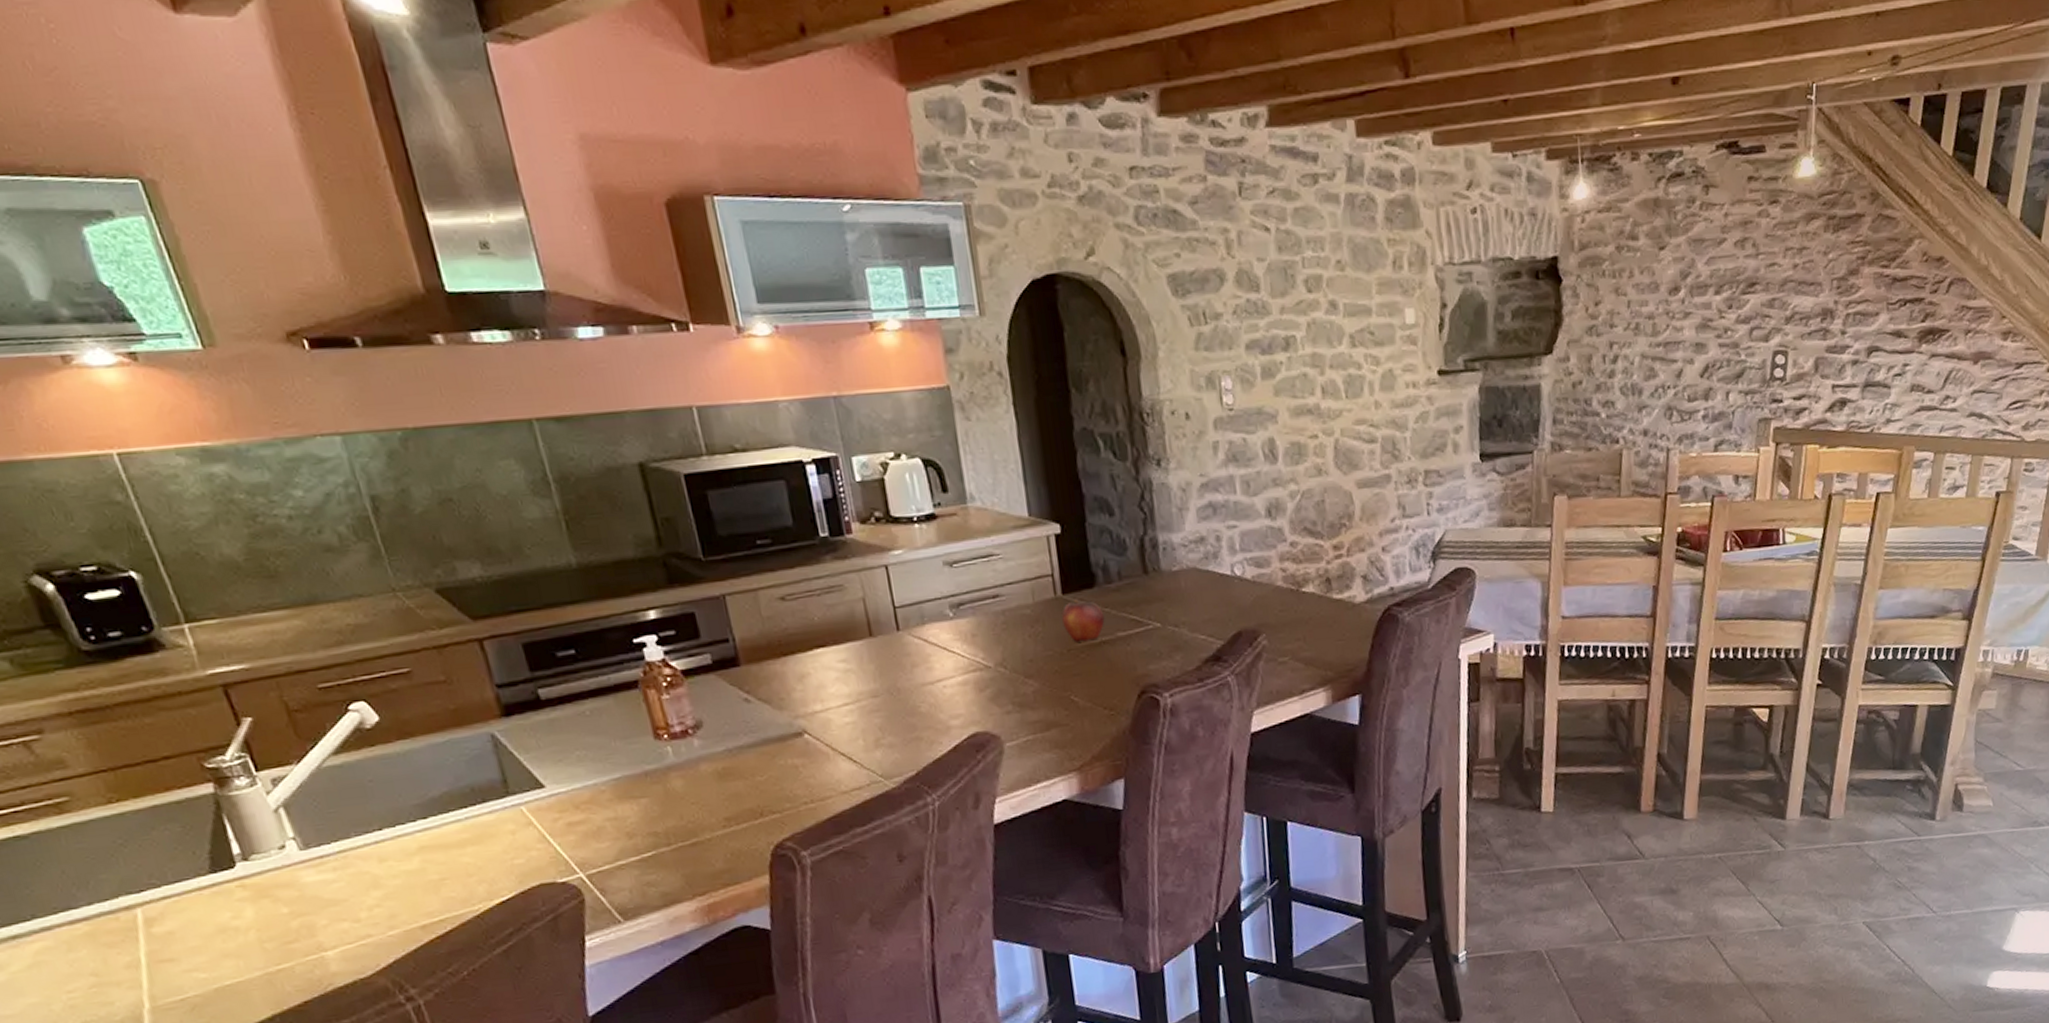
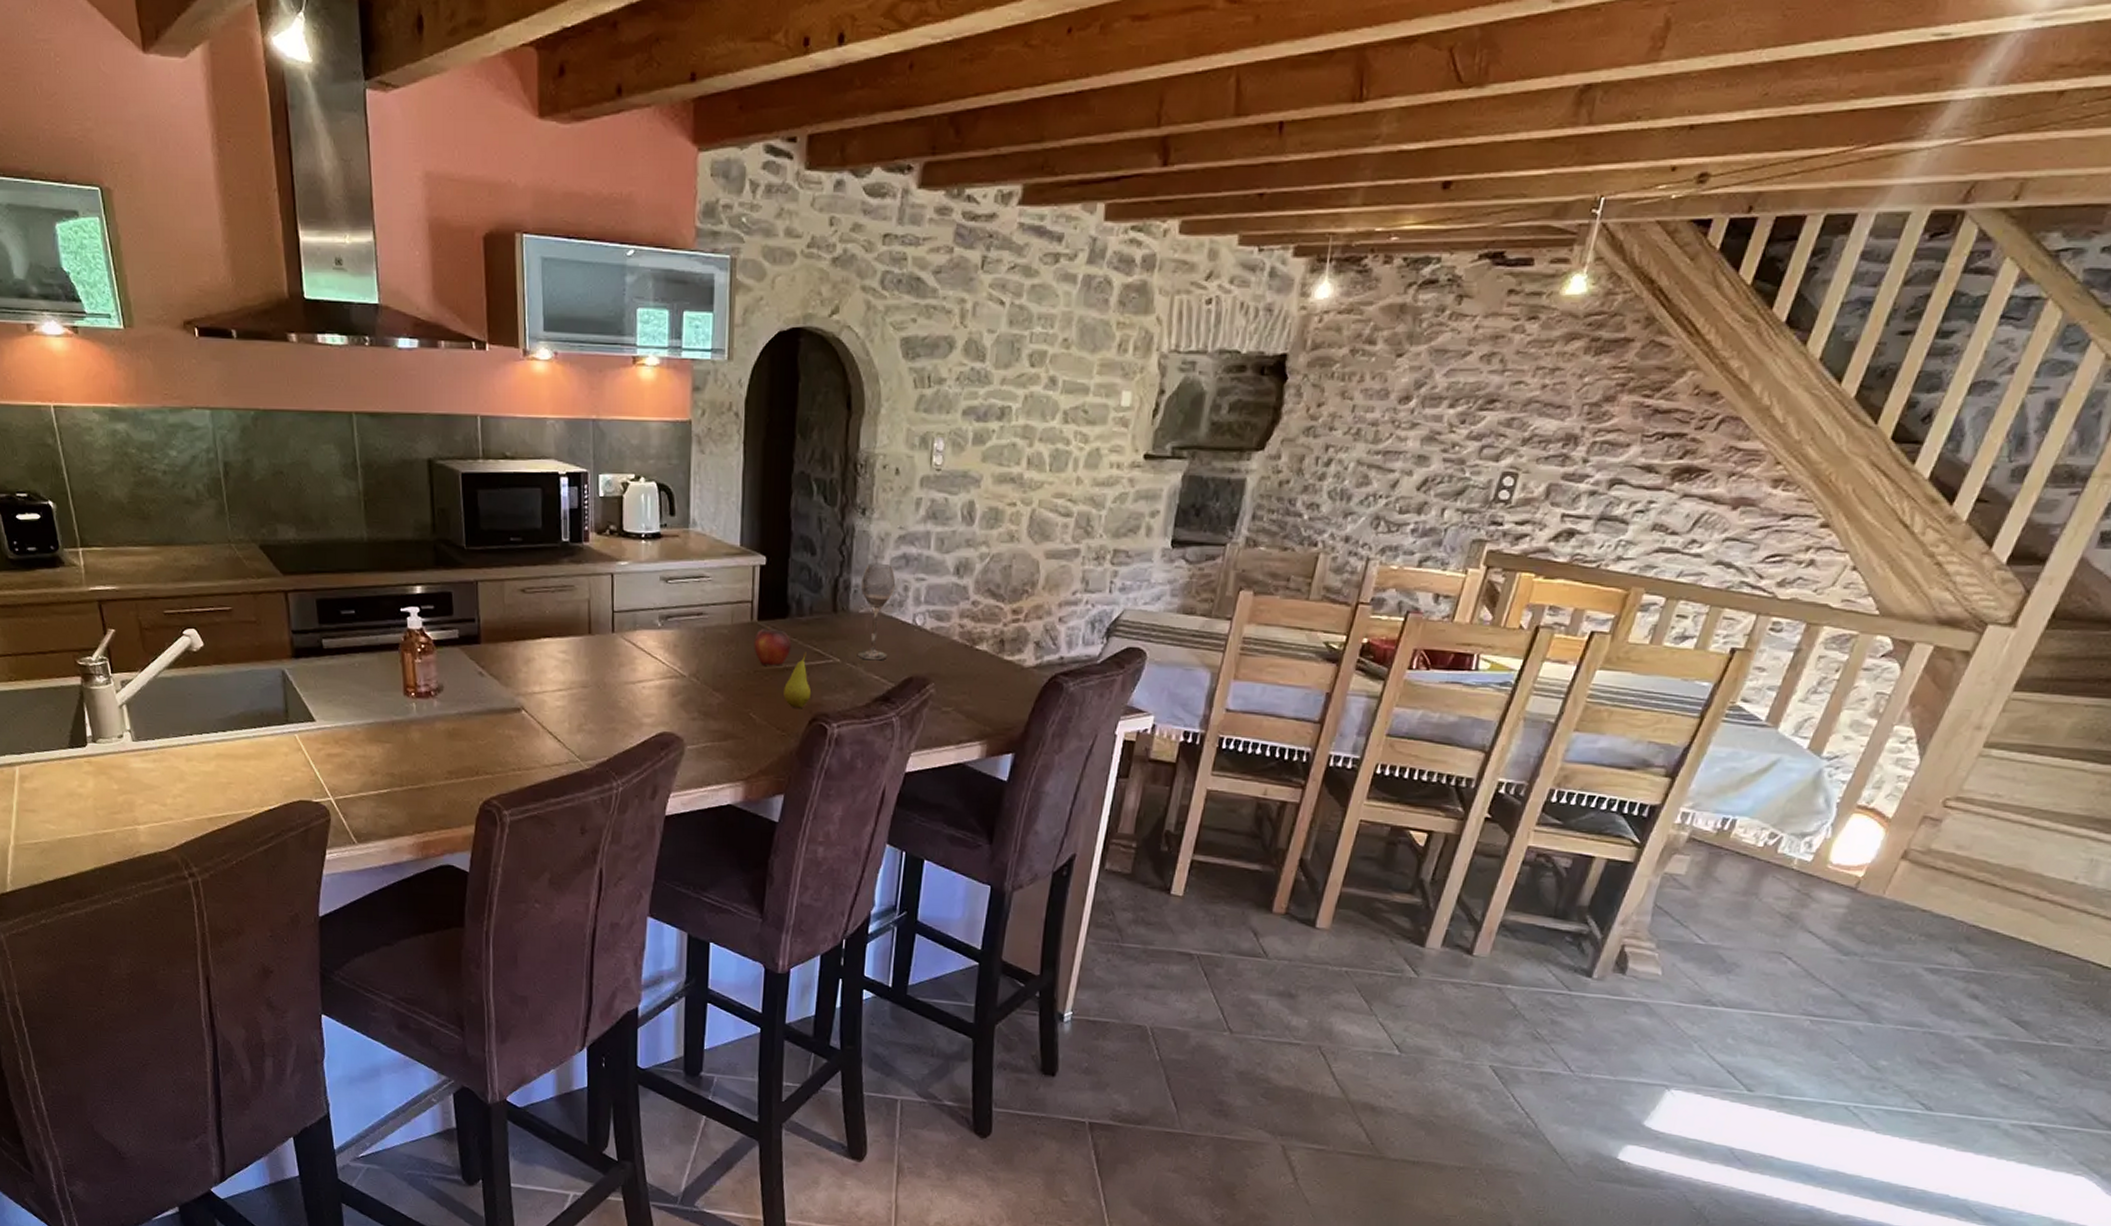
fruit: none [1104,621,1136,684] -> present [784,652,812,709]
wineglass: none [1168,515,1211,620] -> present [857,563,896,661]

